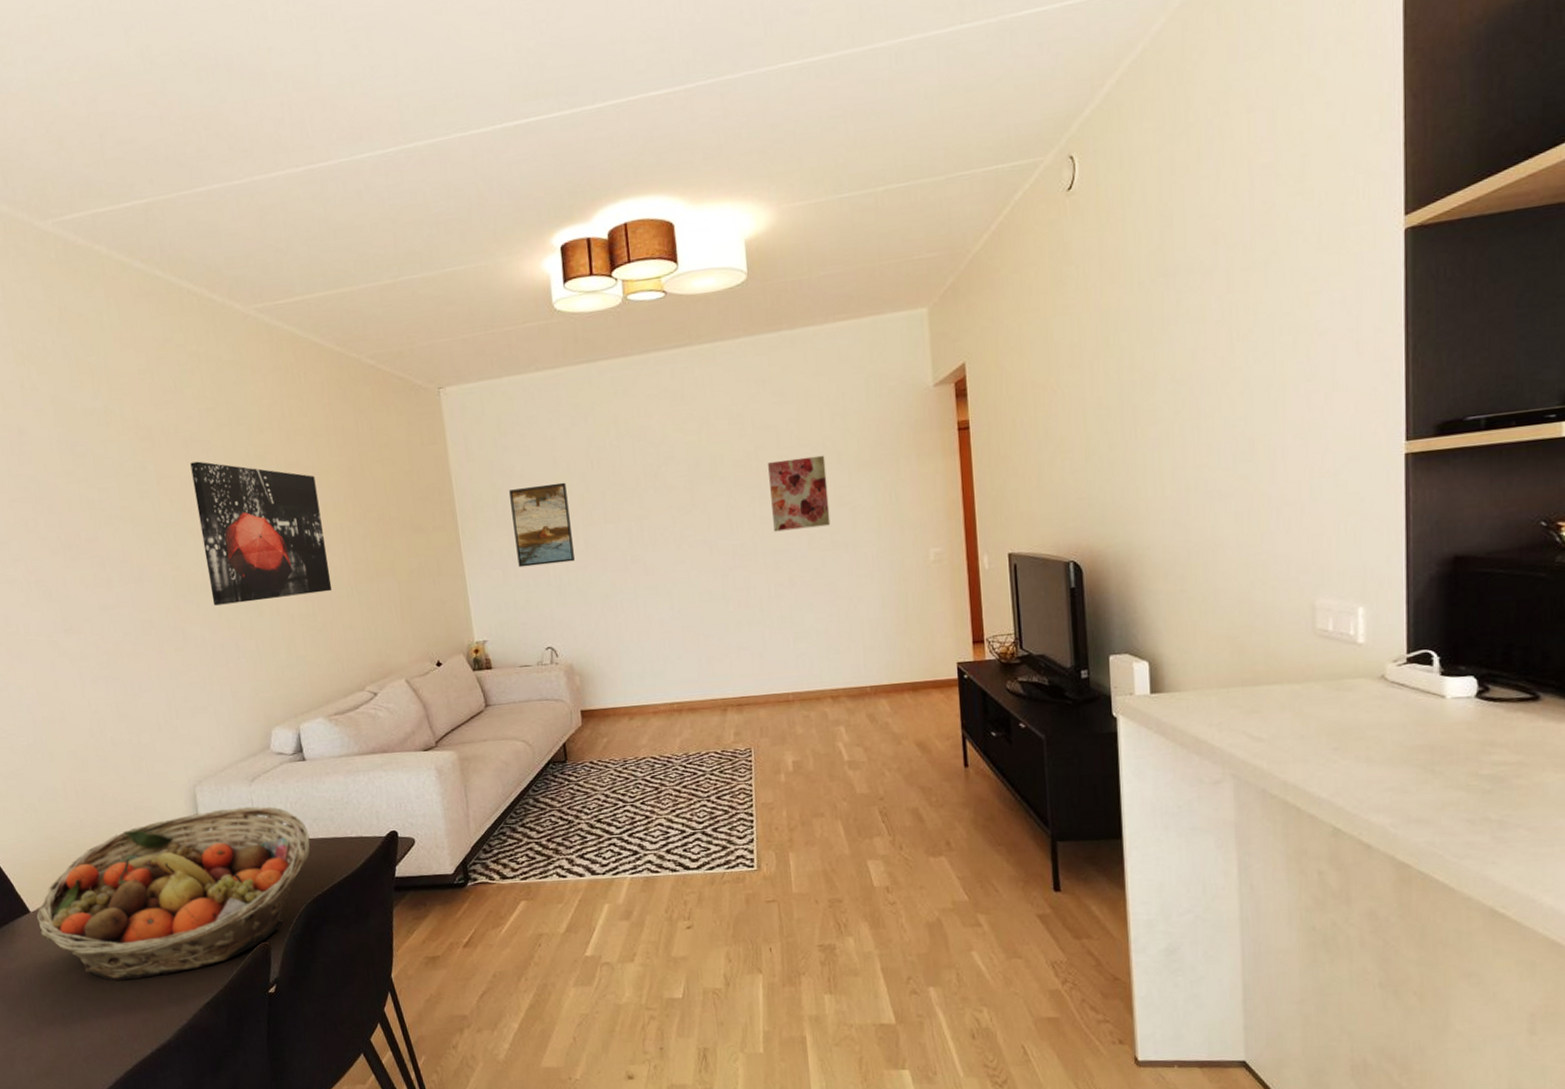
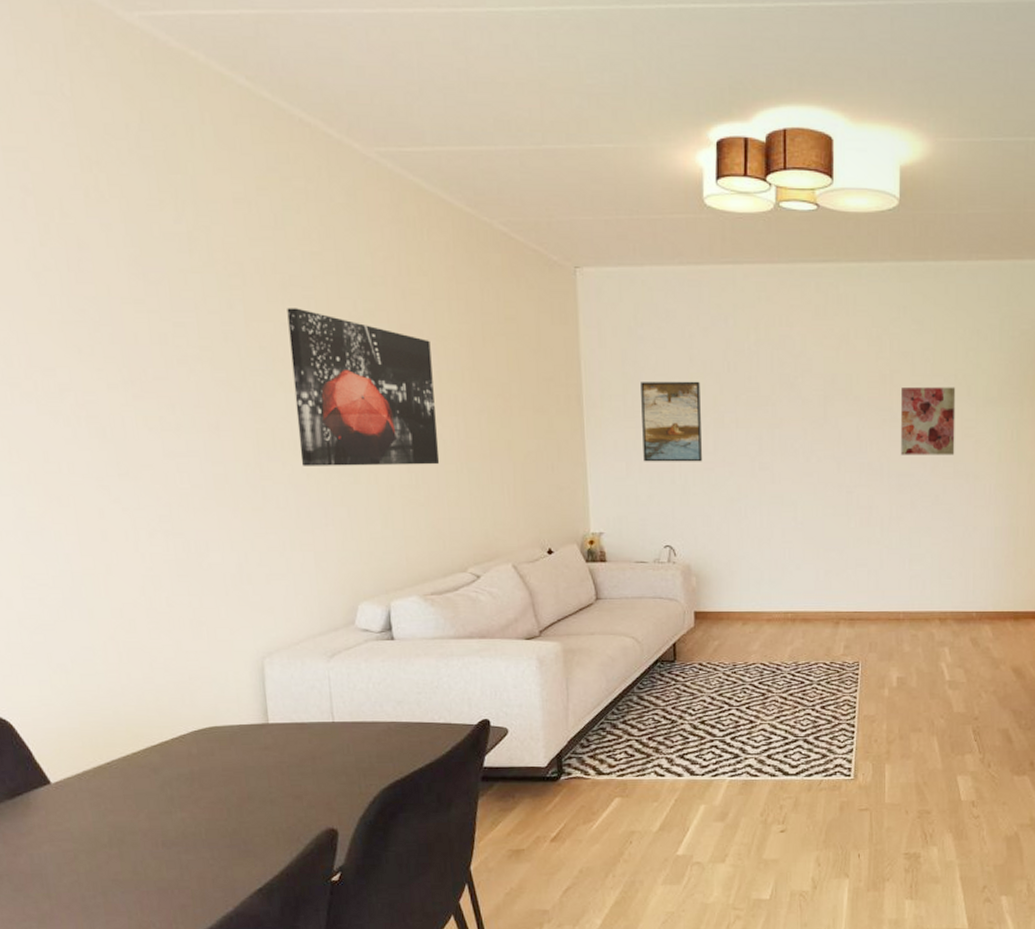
fruit basket: present [36,806,310,981] -> none [58,684,392,863]

